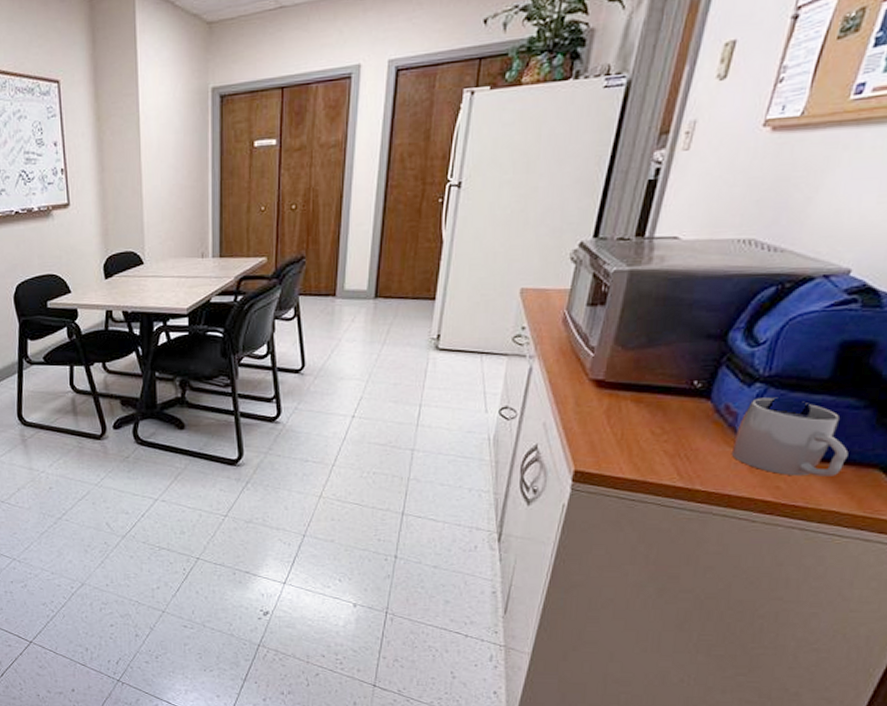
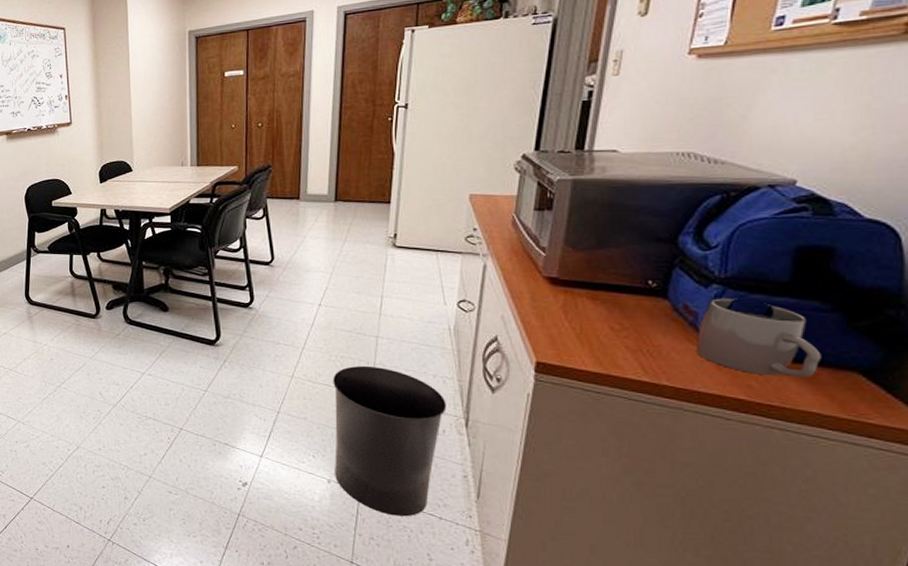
waste bin: none [361,481,481,637] -> present [333,365,447,517]

